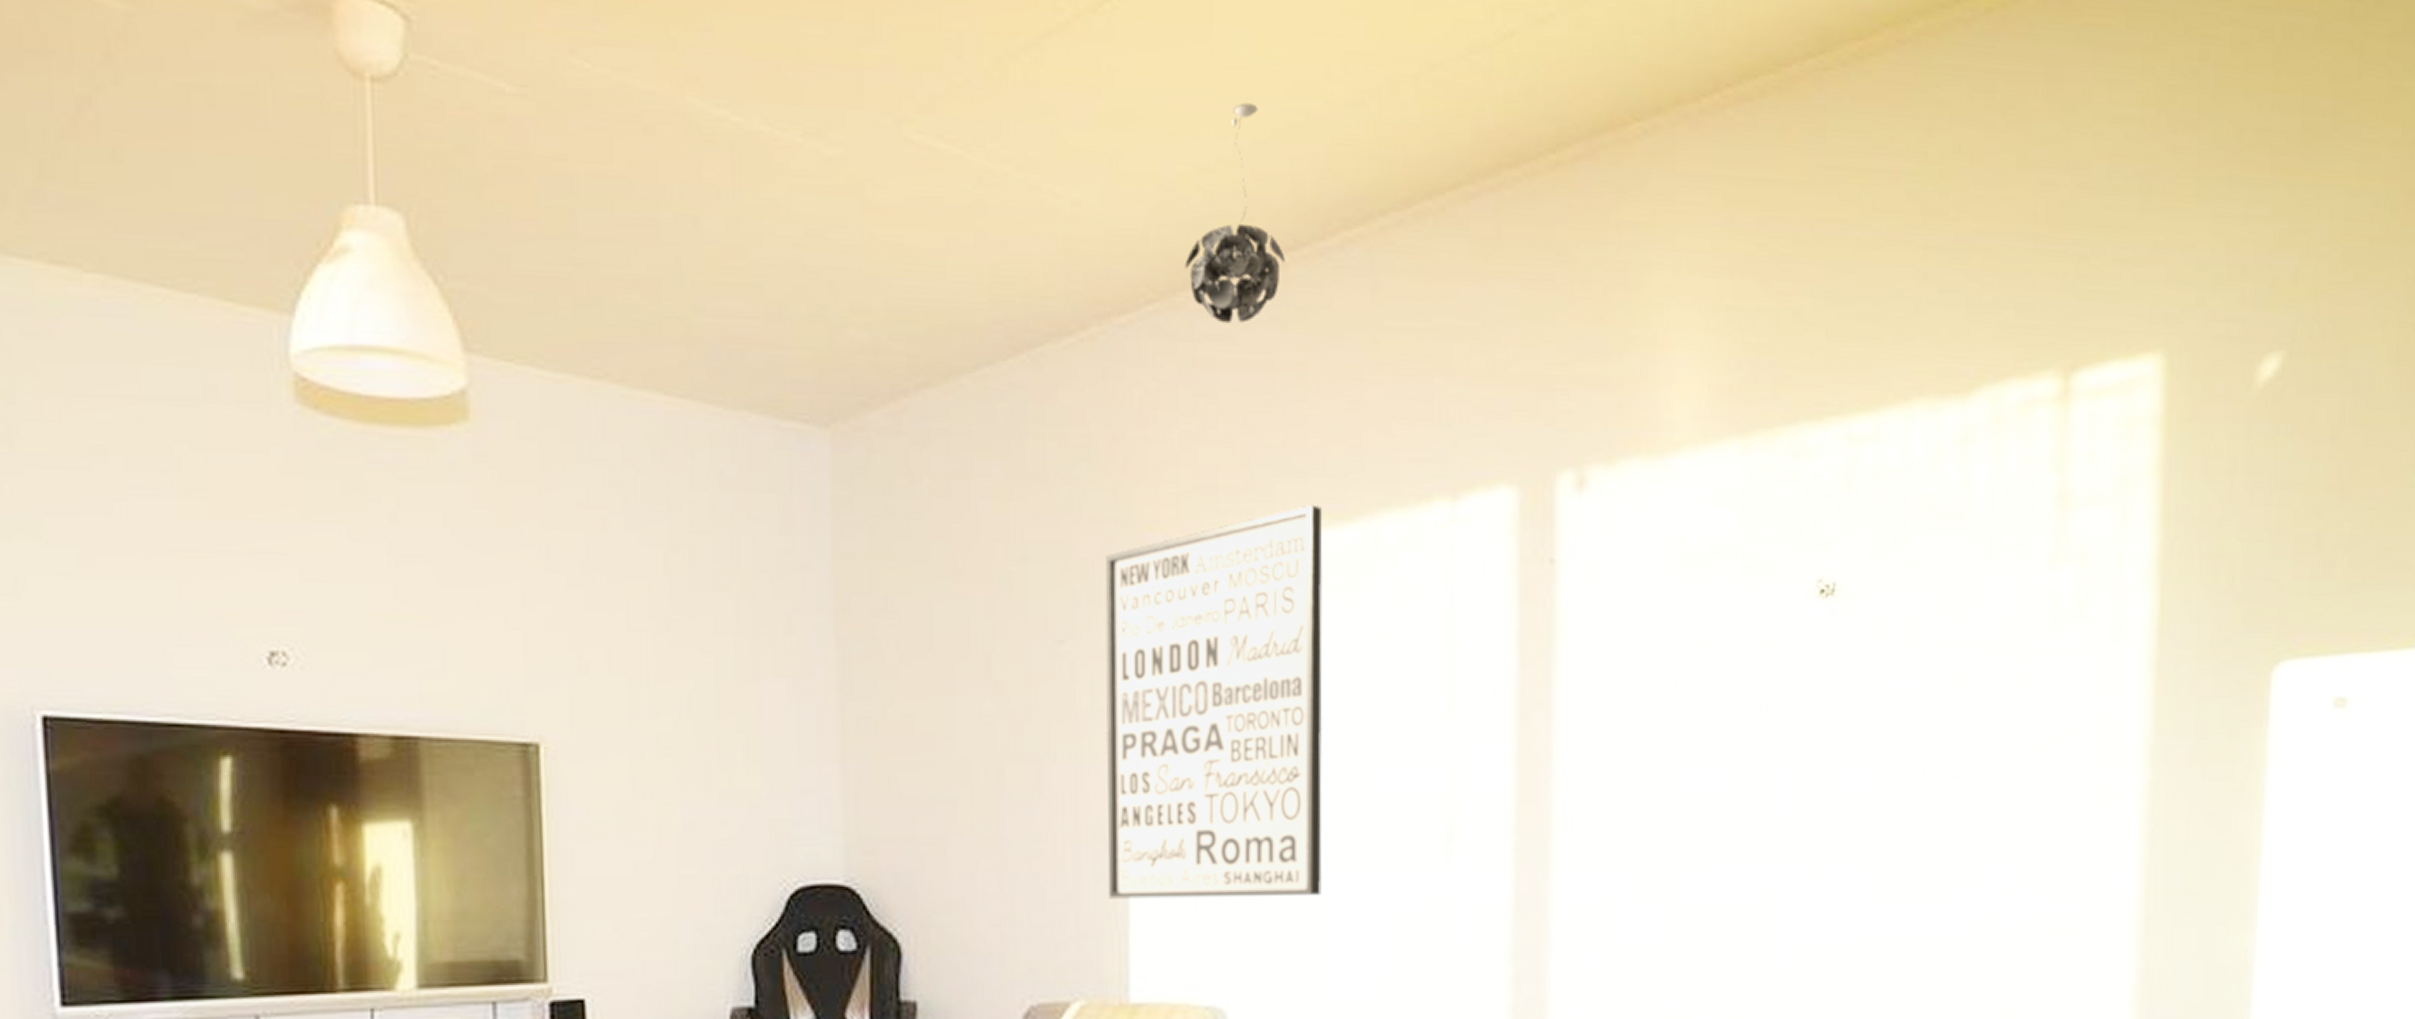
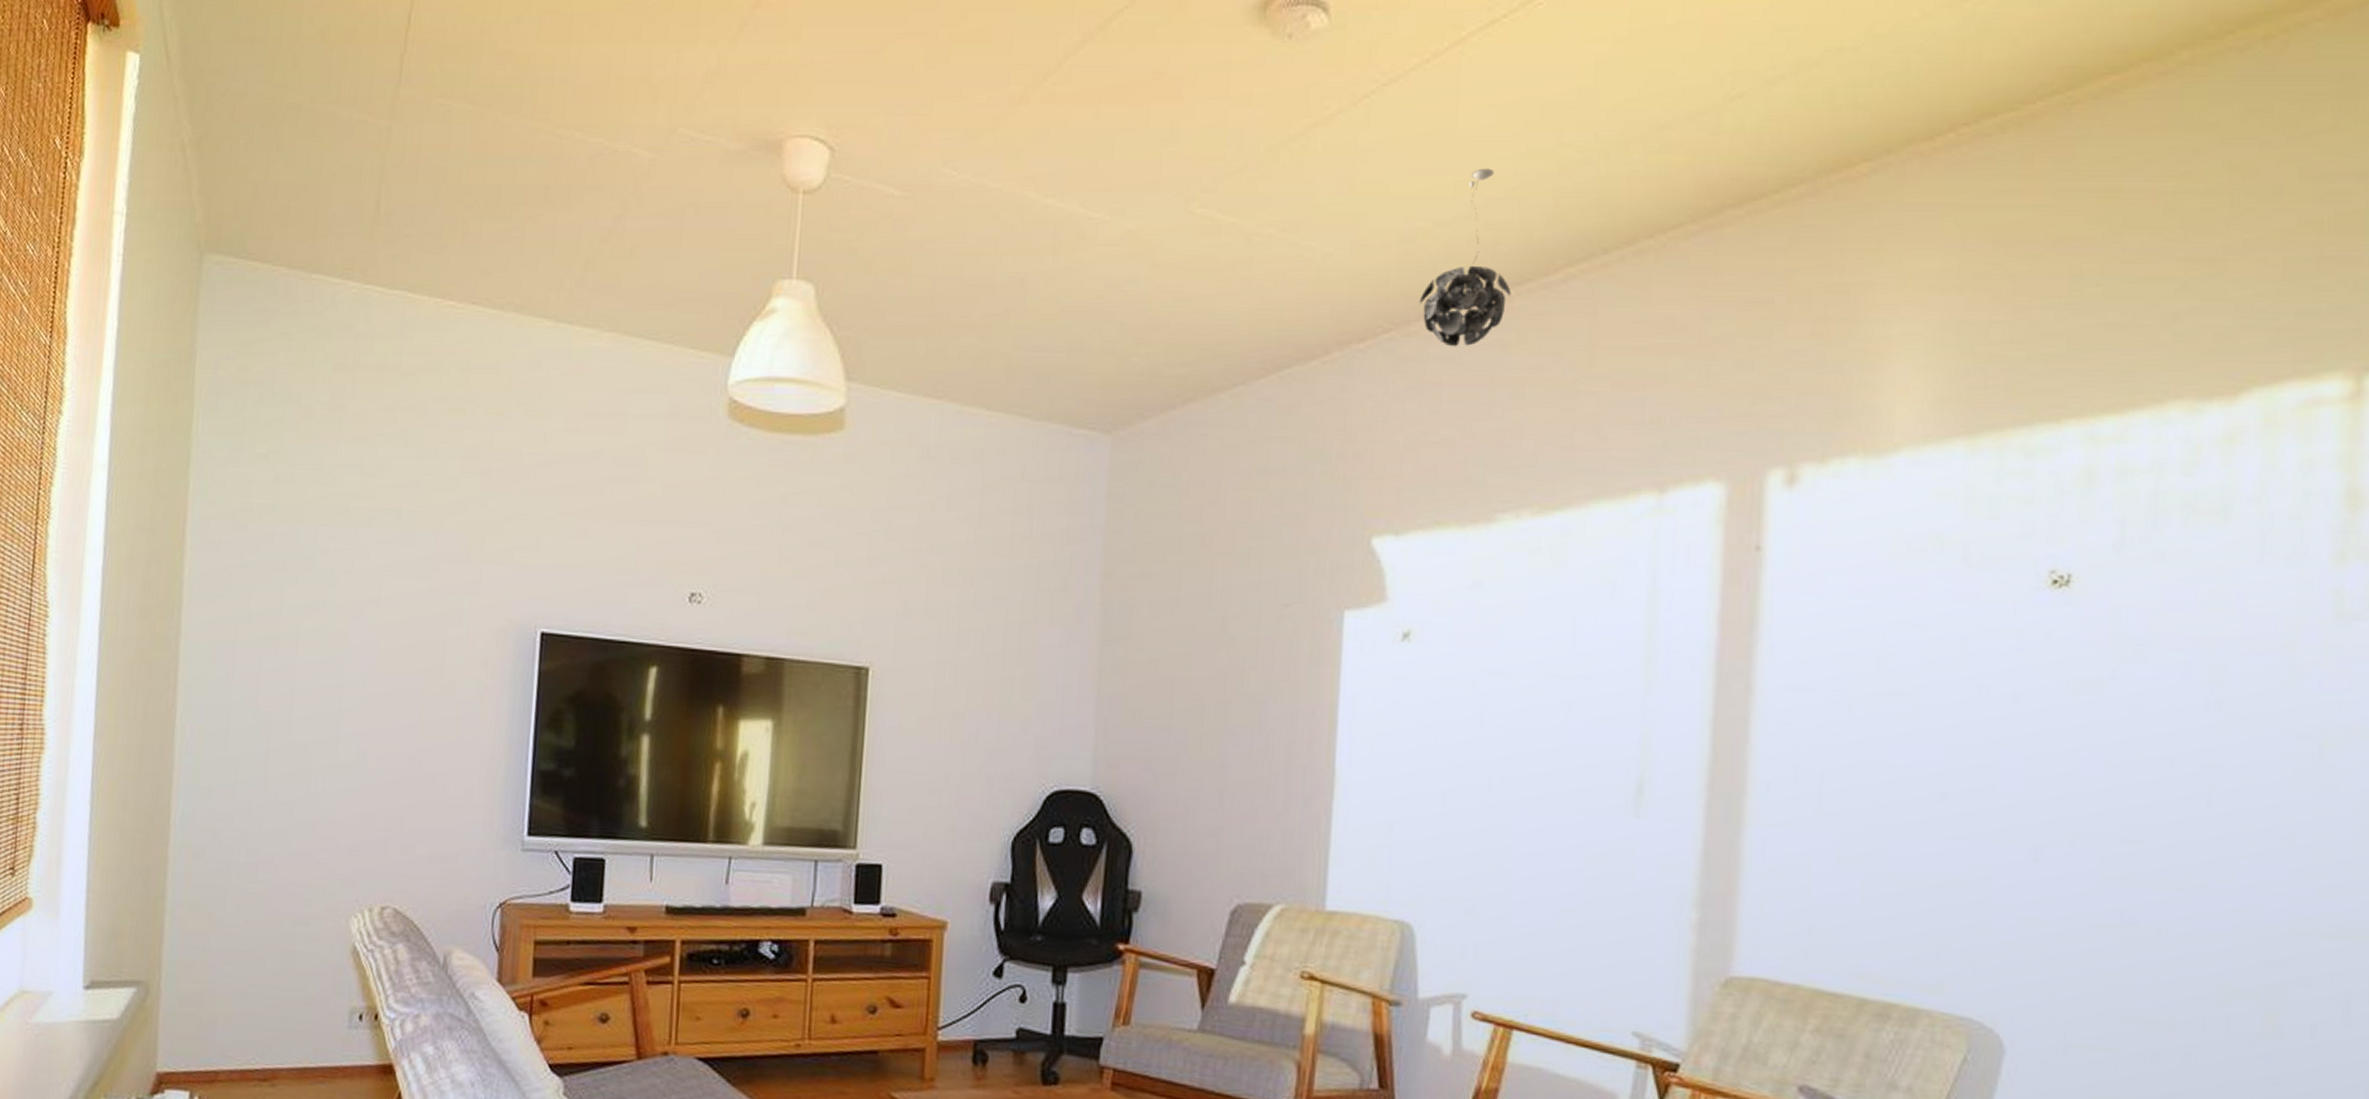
wall art: present [1105,504,1324,899] -> none [1312,496,1533,832]

